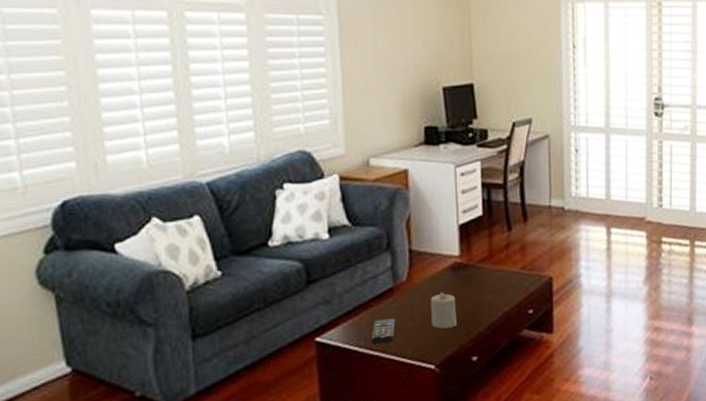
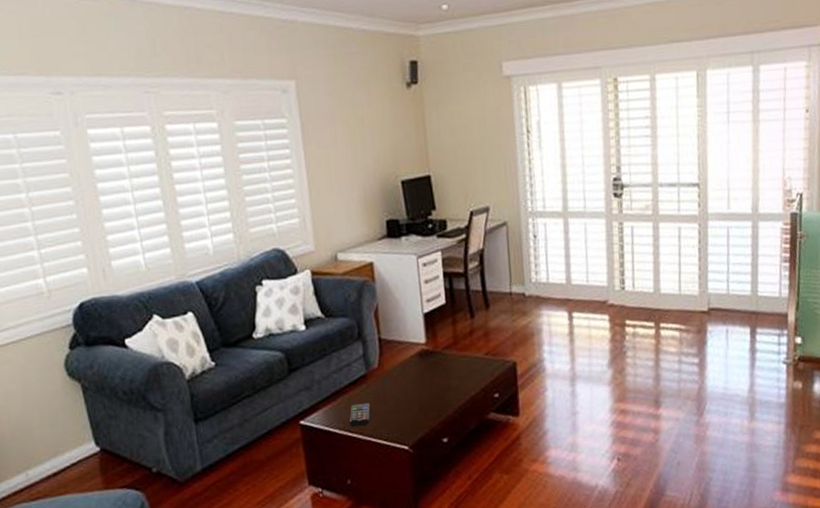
candle: present [431,292,458,329] -> none [401,378,428,412]

